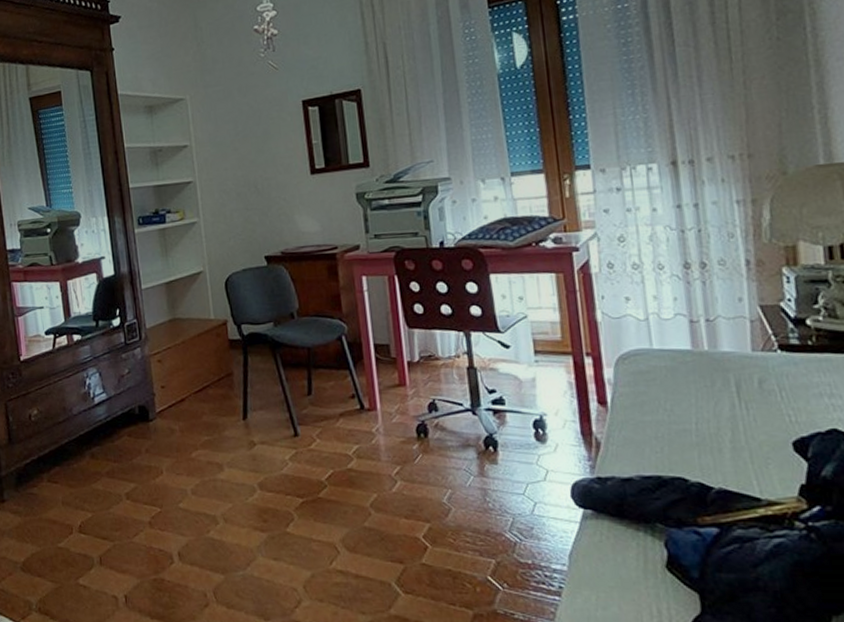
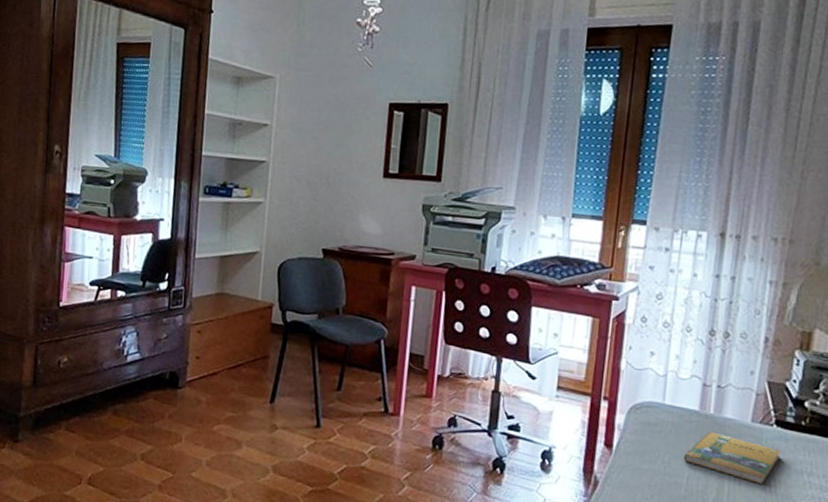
booklet: none [686,369,793,416] -> present [683,431,781,484]

